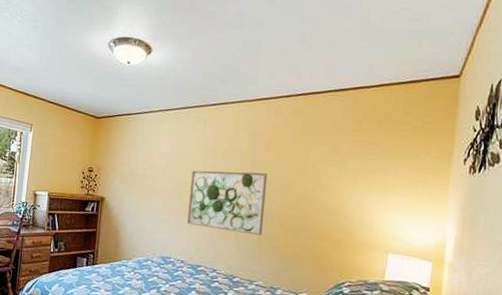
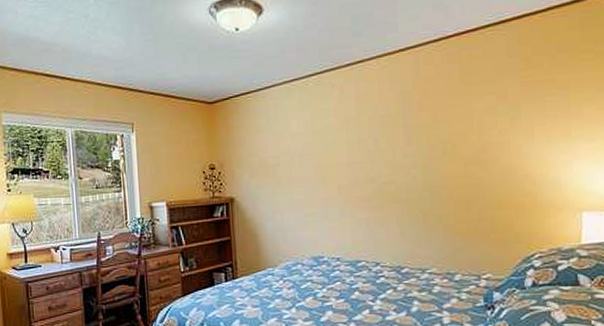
wall art: present [186,170,268,236] -> none [334,137,429,215]

